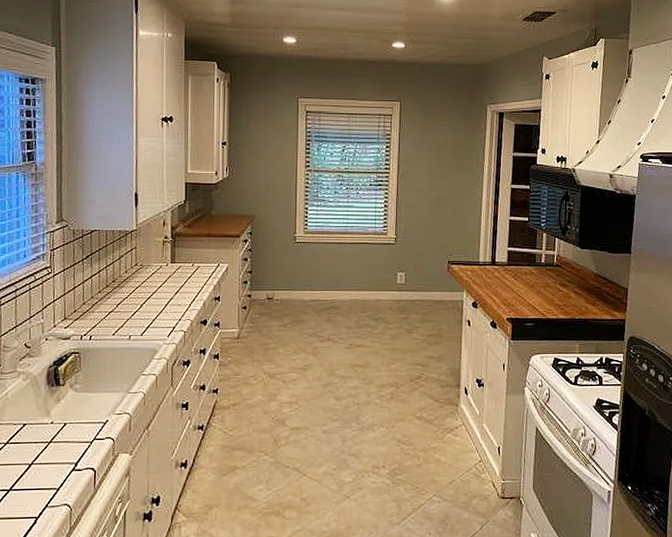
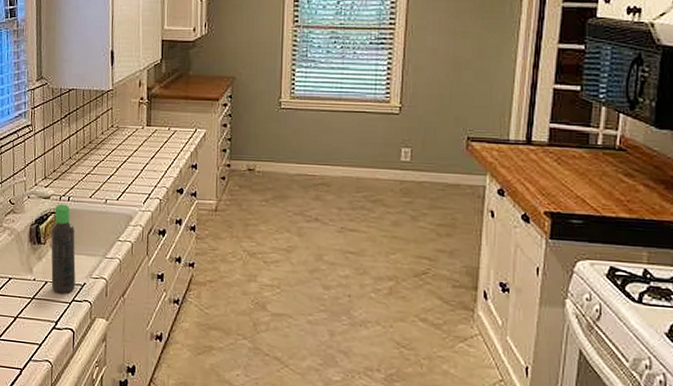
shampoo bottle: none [70,343,98,434] -> present [50,204,76,294]

